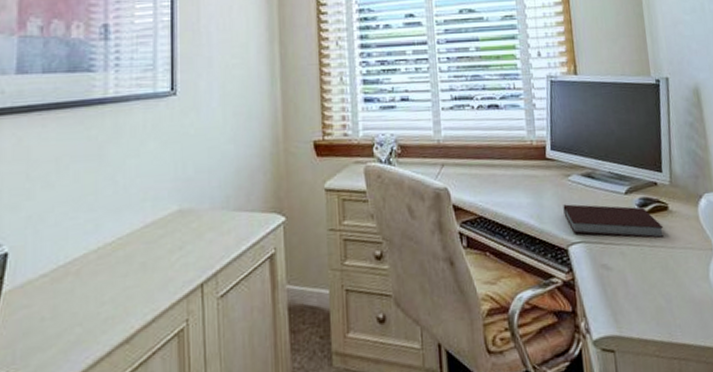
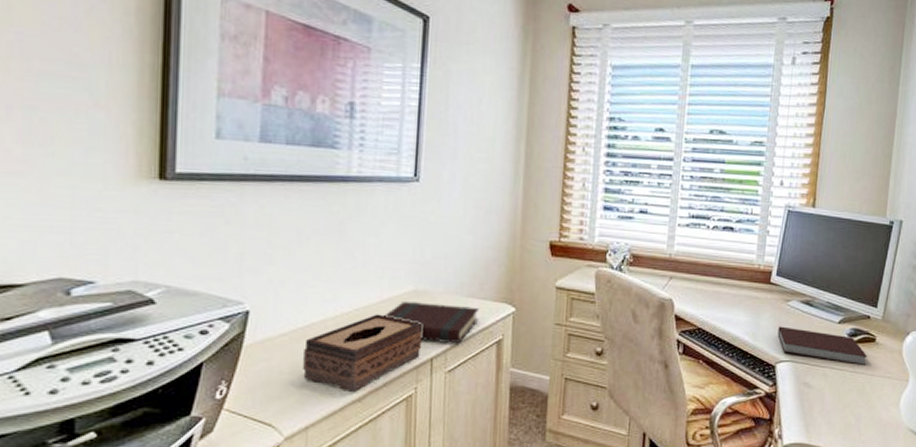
tissue box: none [66,240,191,333] -> present [303,314,423,392]
book: none [149,221,249,265] -> present [384,302,480,343]

